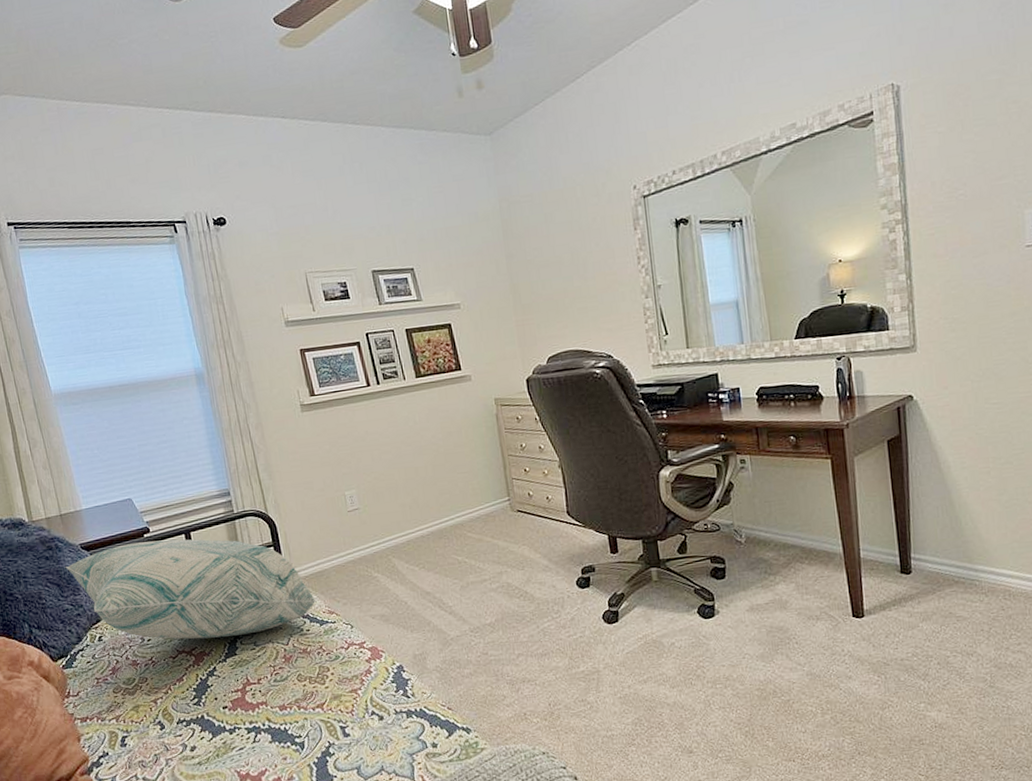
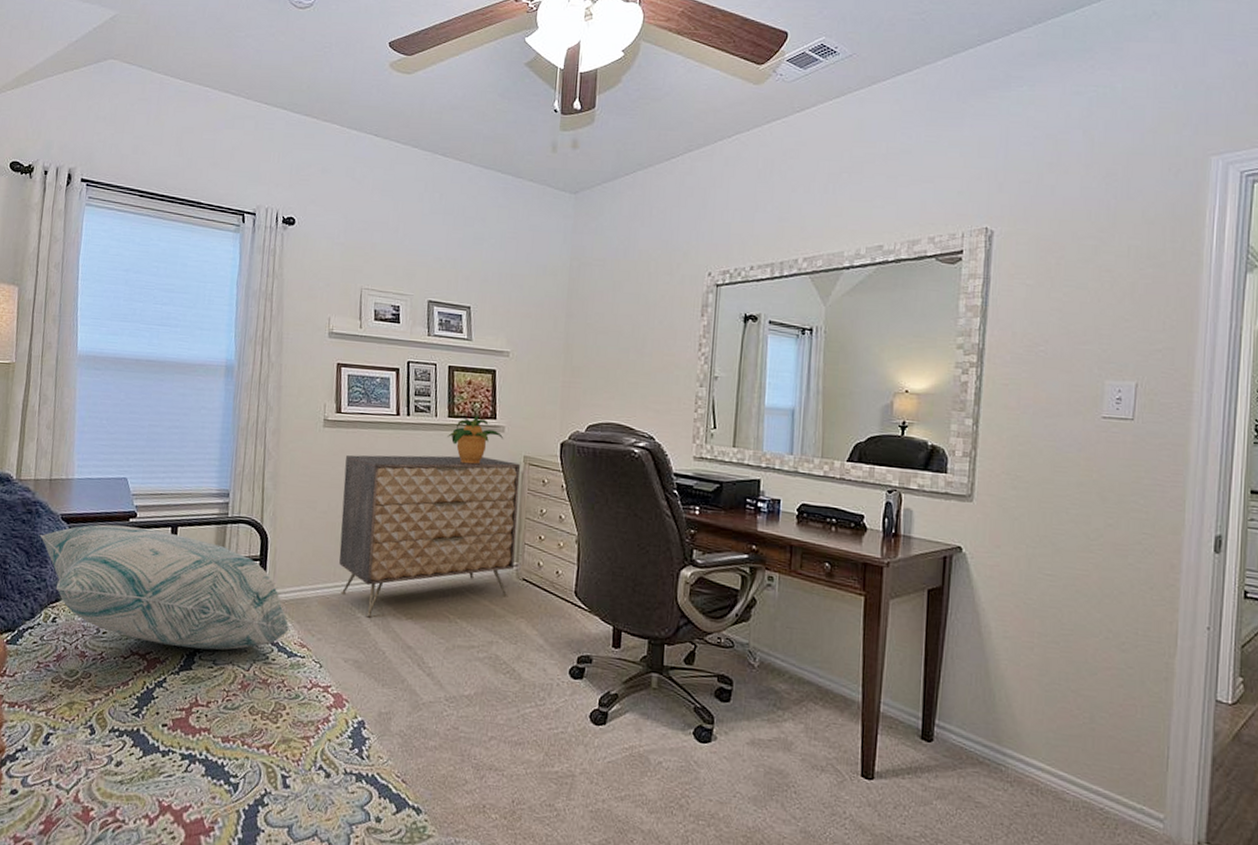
dresser: none [329,406,507,574] -> present [339,455,521,617]
potted plant: none [419,369,473,417] -> present [448,415,504,464]

